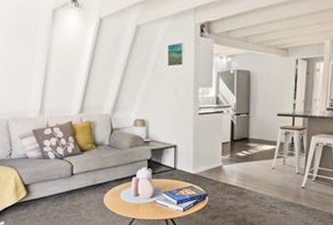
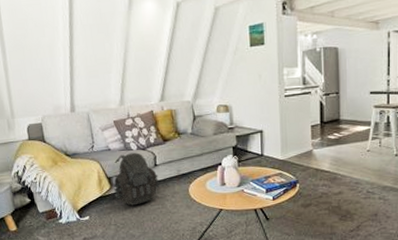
backpack: none [25,161,75,213] -> present [109,152,159,206]

